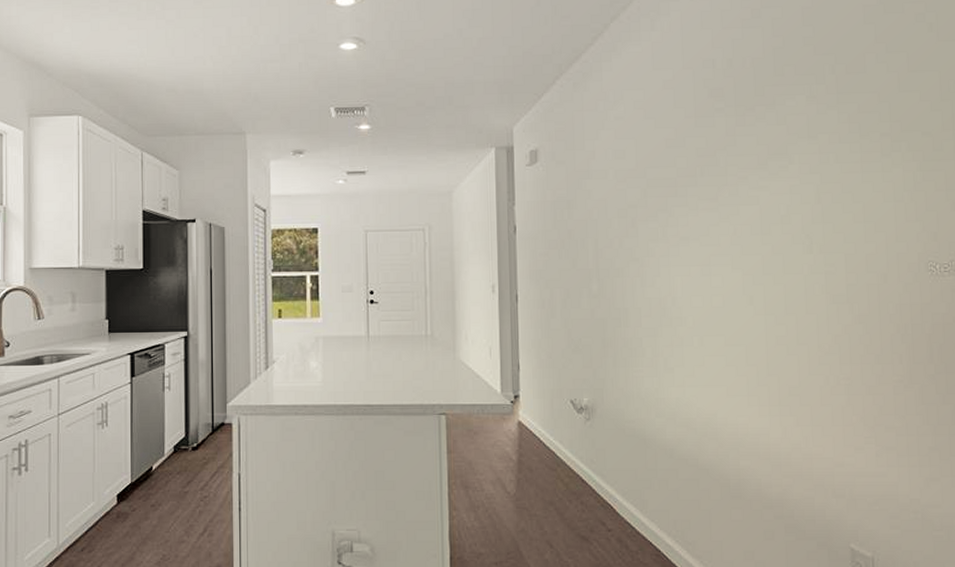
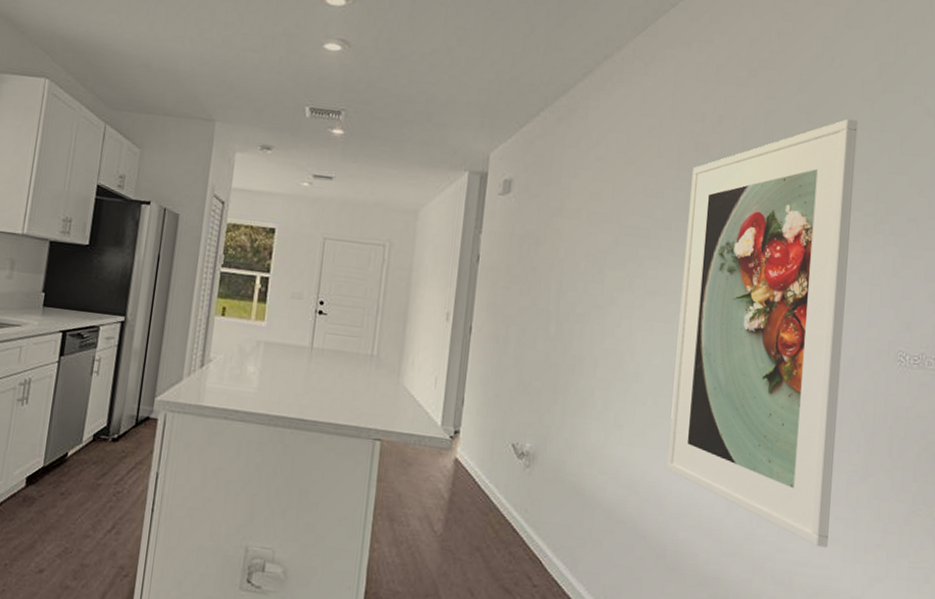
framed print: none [710,45,882,457] -> present [667,119,858,548]

